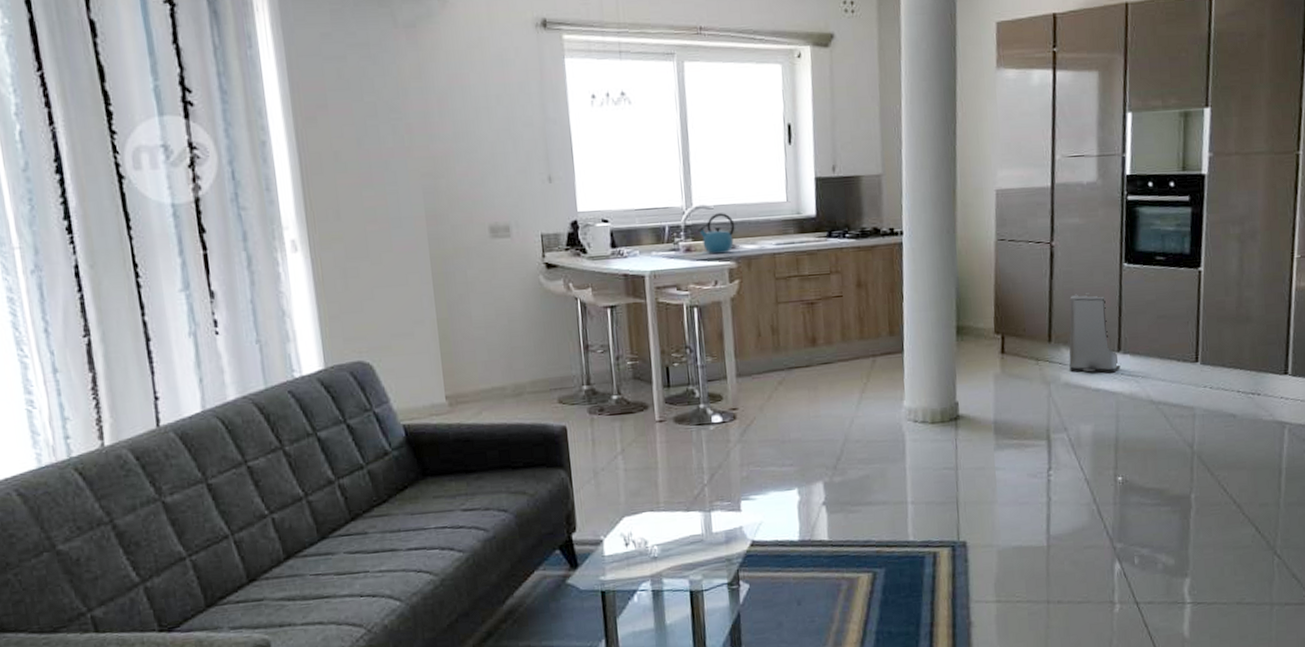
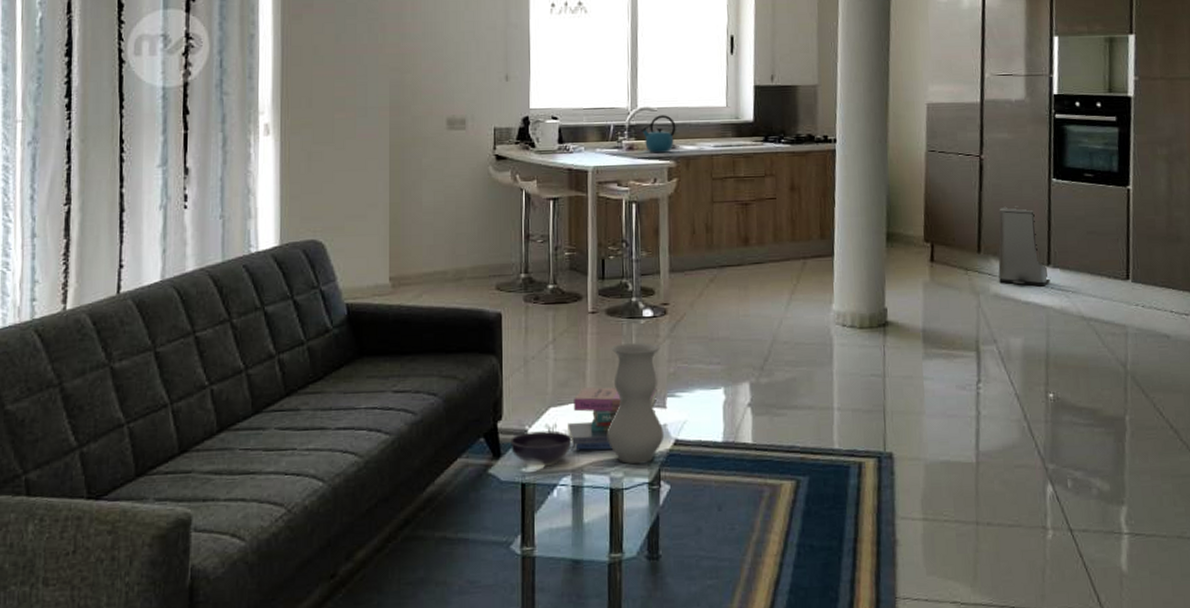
bowl: none [586,539,649,575] -> present [511,430,572,467]
books: none [643,493,731,557] -> present [568,387,658,450]
vase: none [682,448,741,567] -> present [607,343,665,465]

